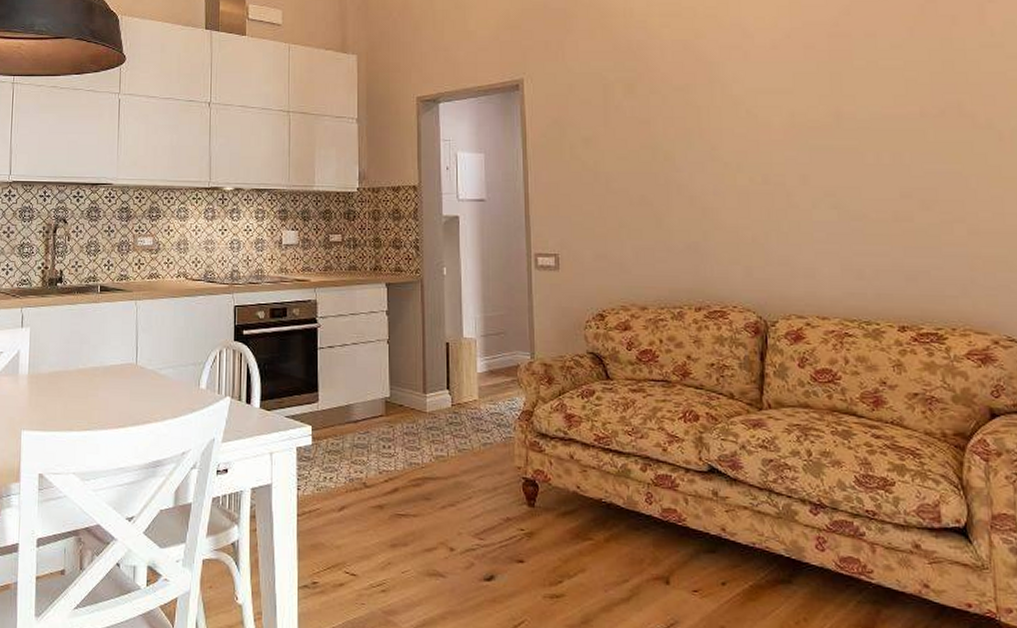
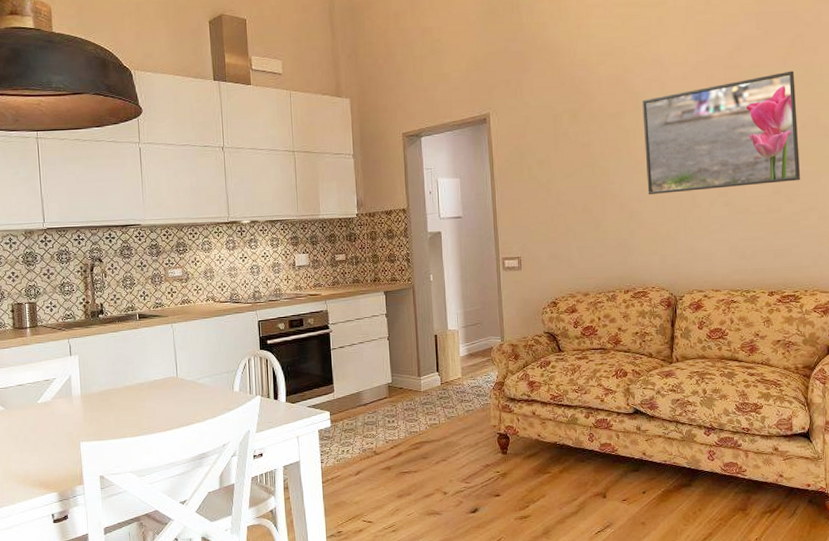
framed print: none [718,43,940,189] -> present [642,71,801,195]

